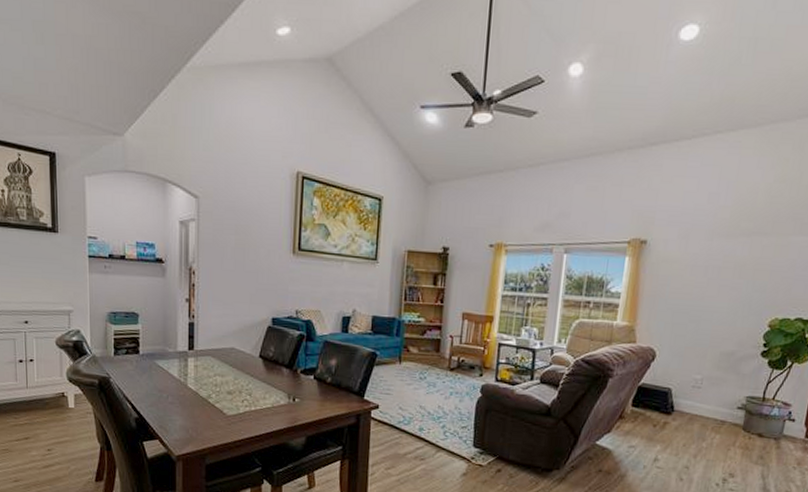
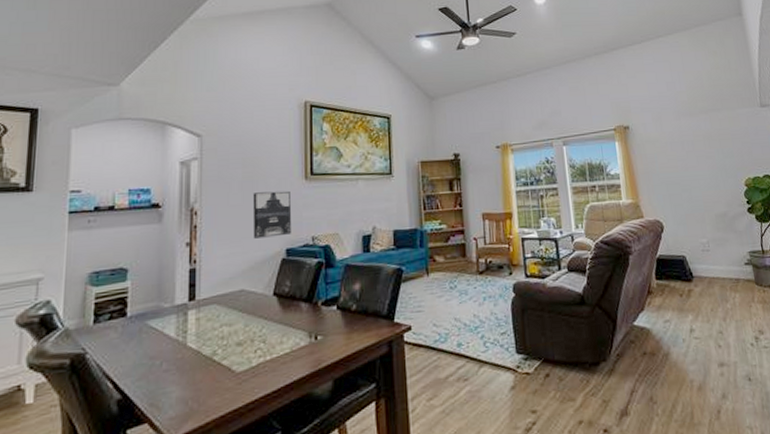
wall art: none [243,260,278,305] -> present [252,190,291,239]

